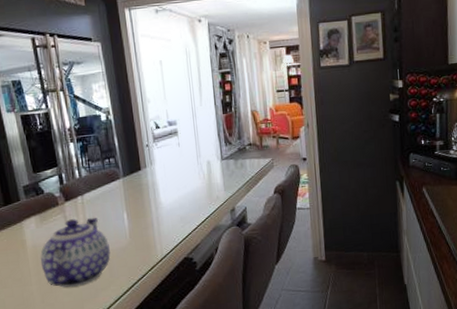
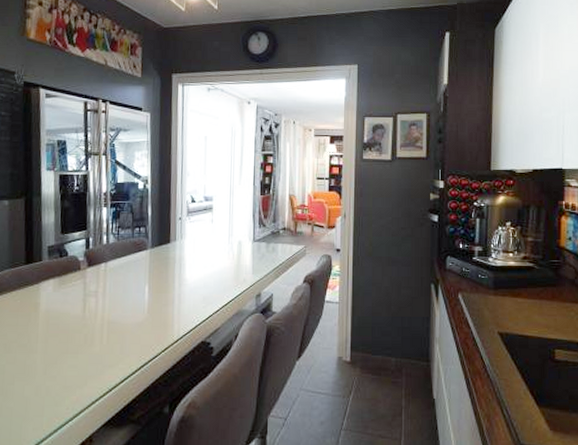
teapot: present [40,218,111,288] -> none [51,286,125,360]

